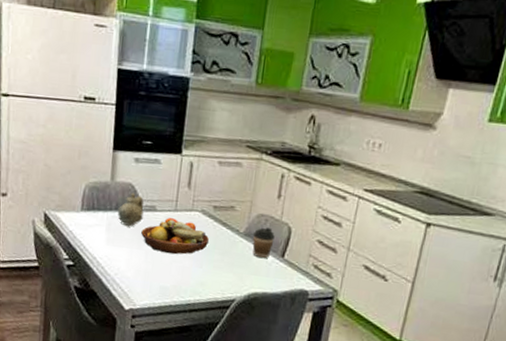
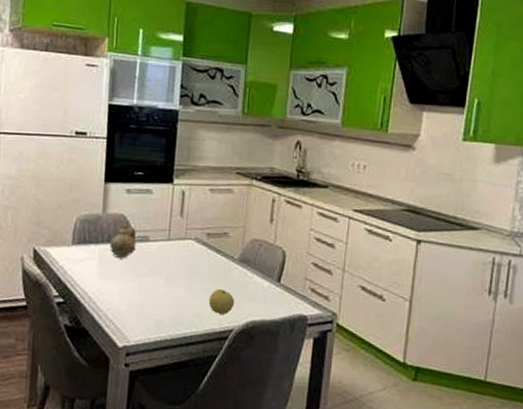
fruit bowl: present [141,218,209,255] -> none [134,247,203,285]
apple: none [212,261,238,285] -> present [208,289,235,314]
coffee cup: present [252,227,275,259] -> none [247,251,270,285]

